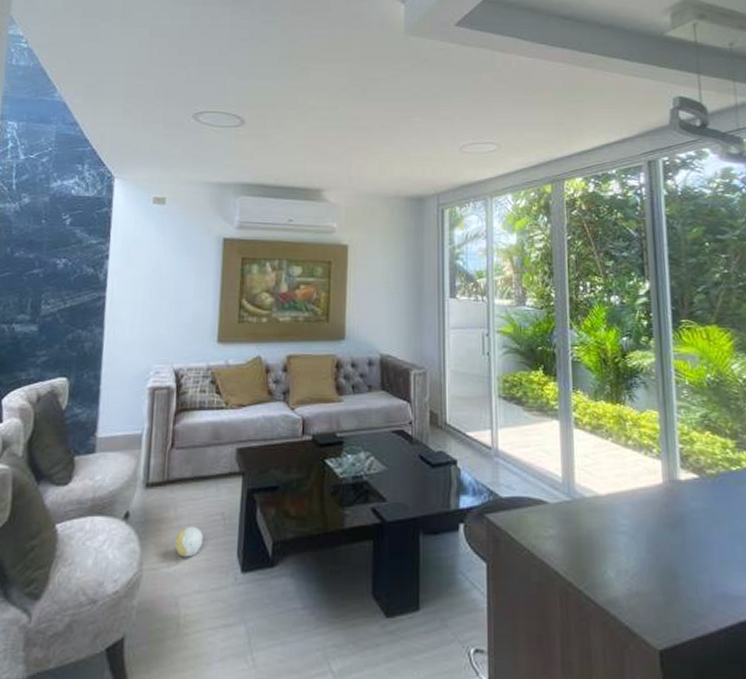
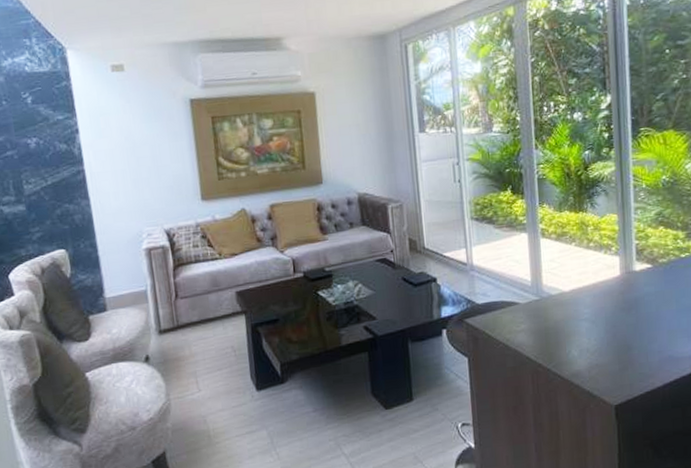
decorative ball: present [174,526,203,558] -> none [194,360,219,386]

